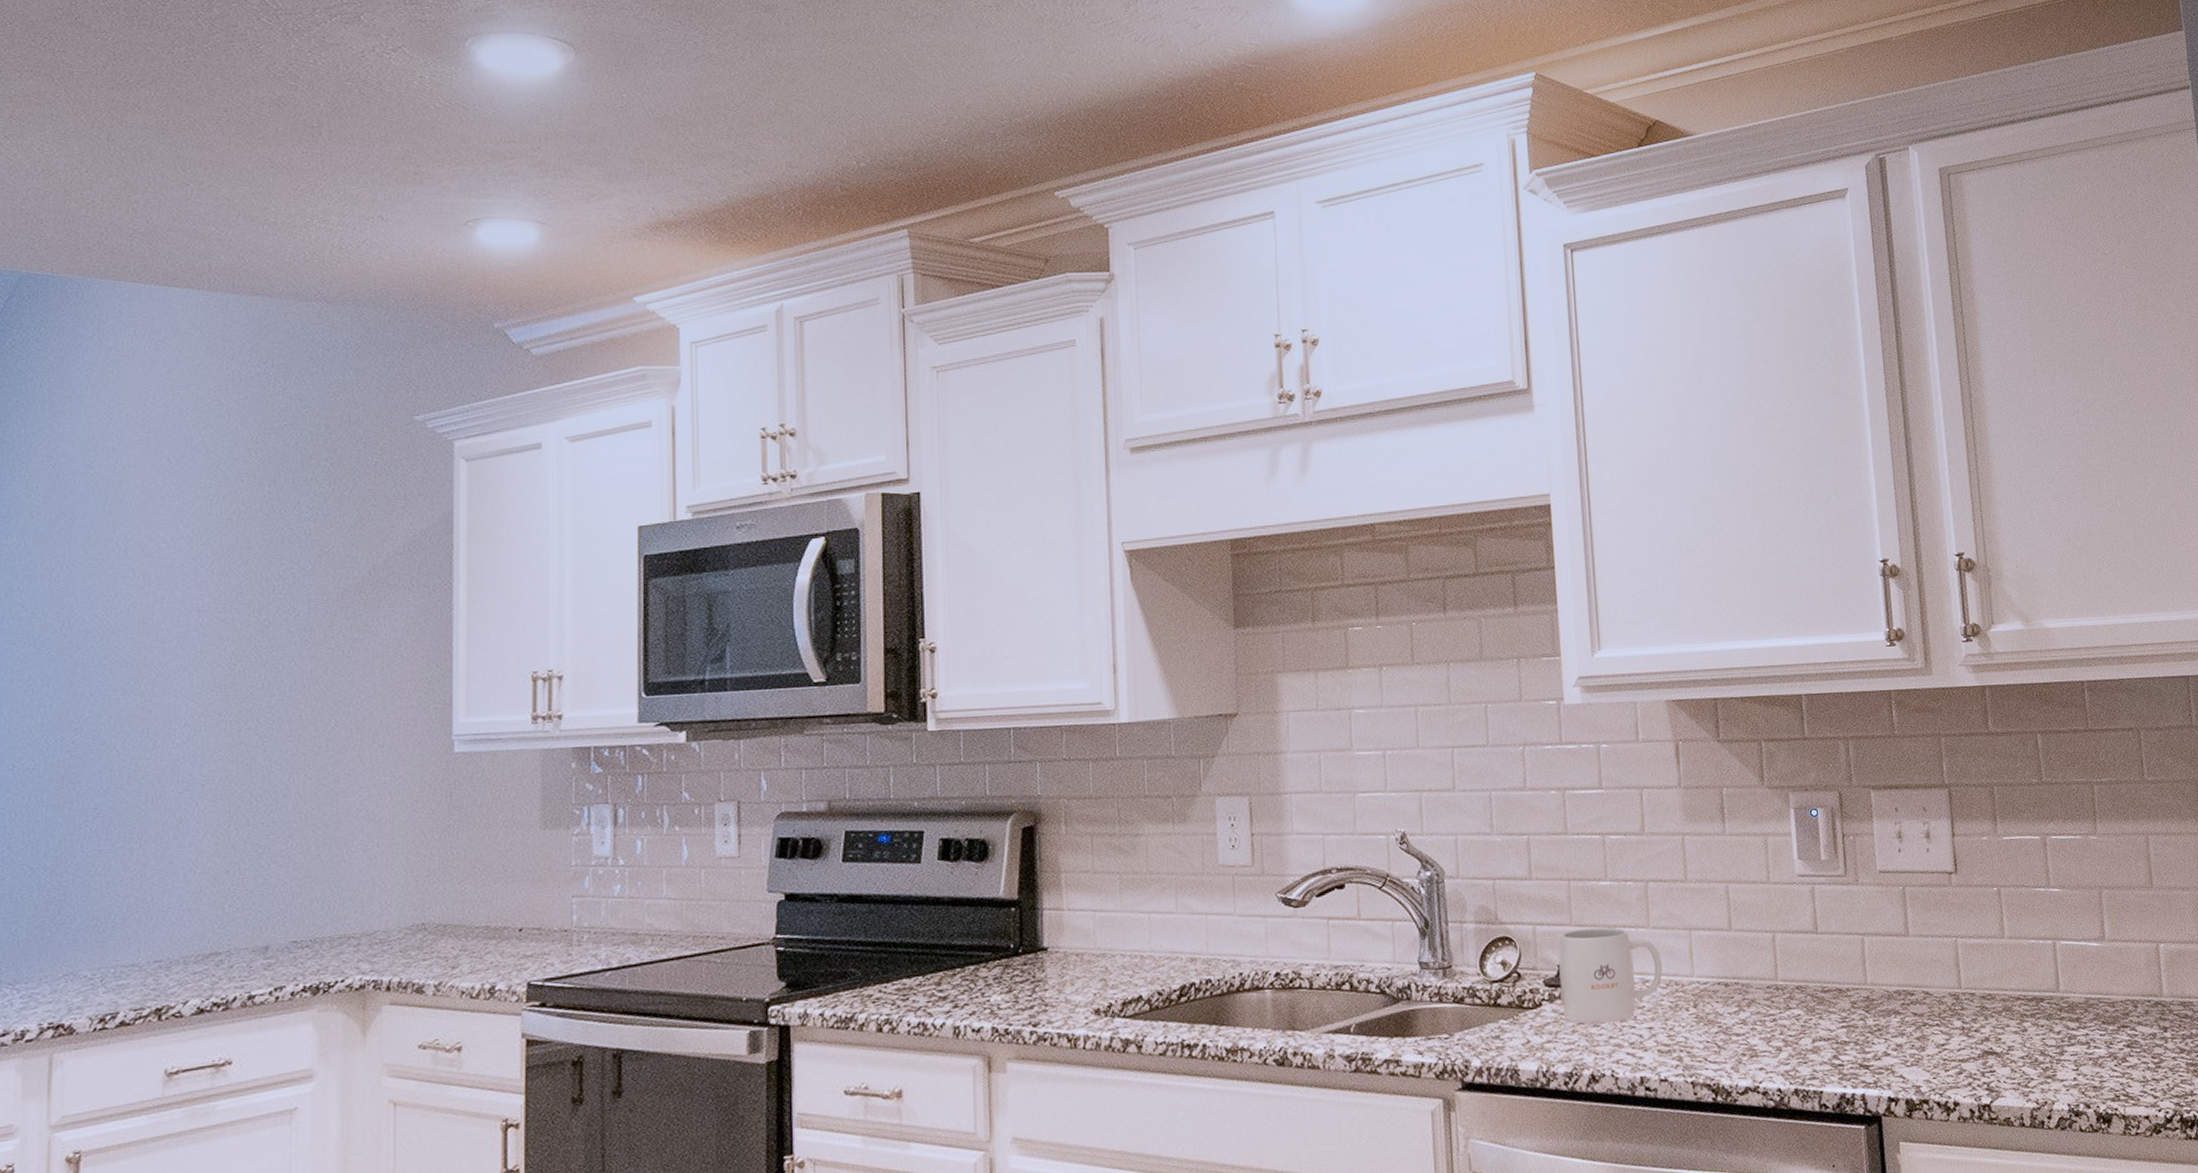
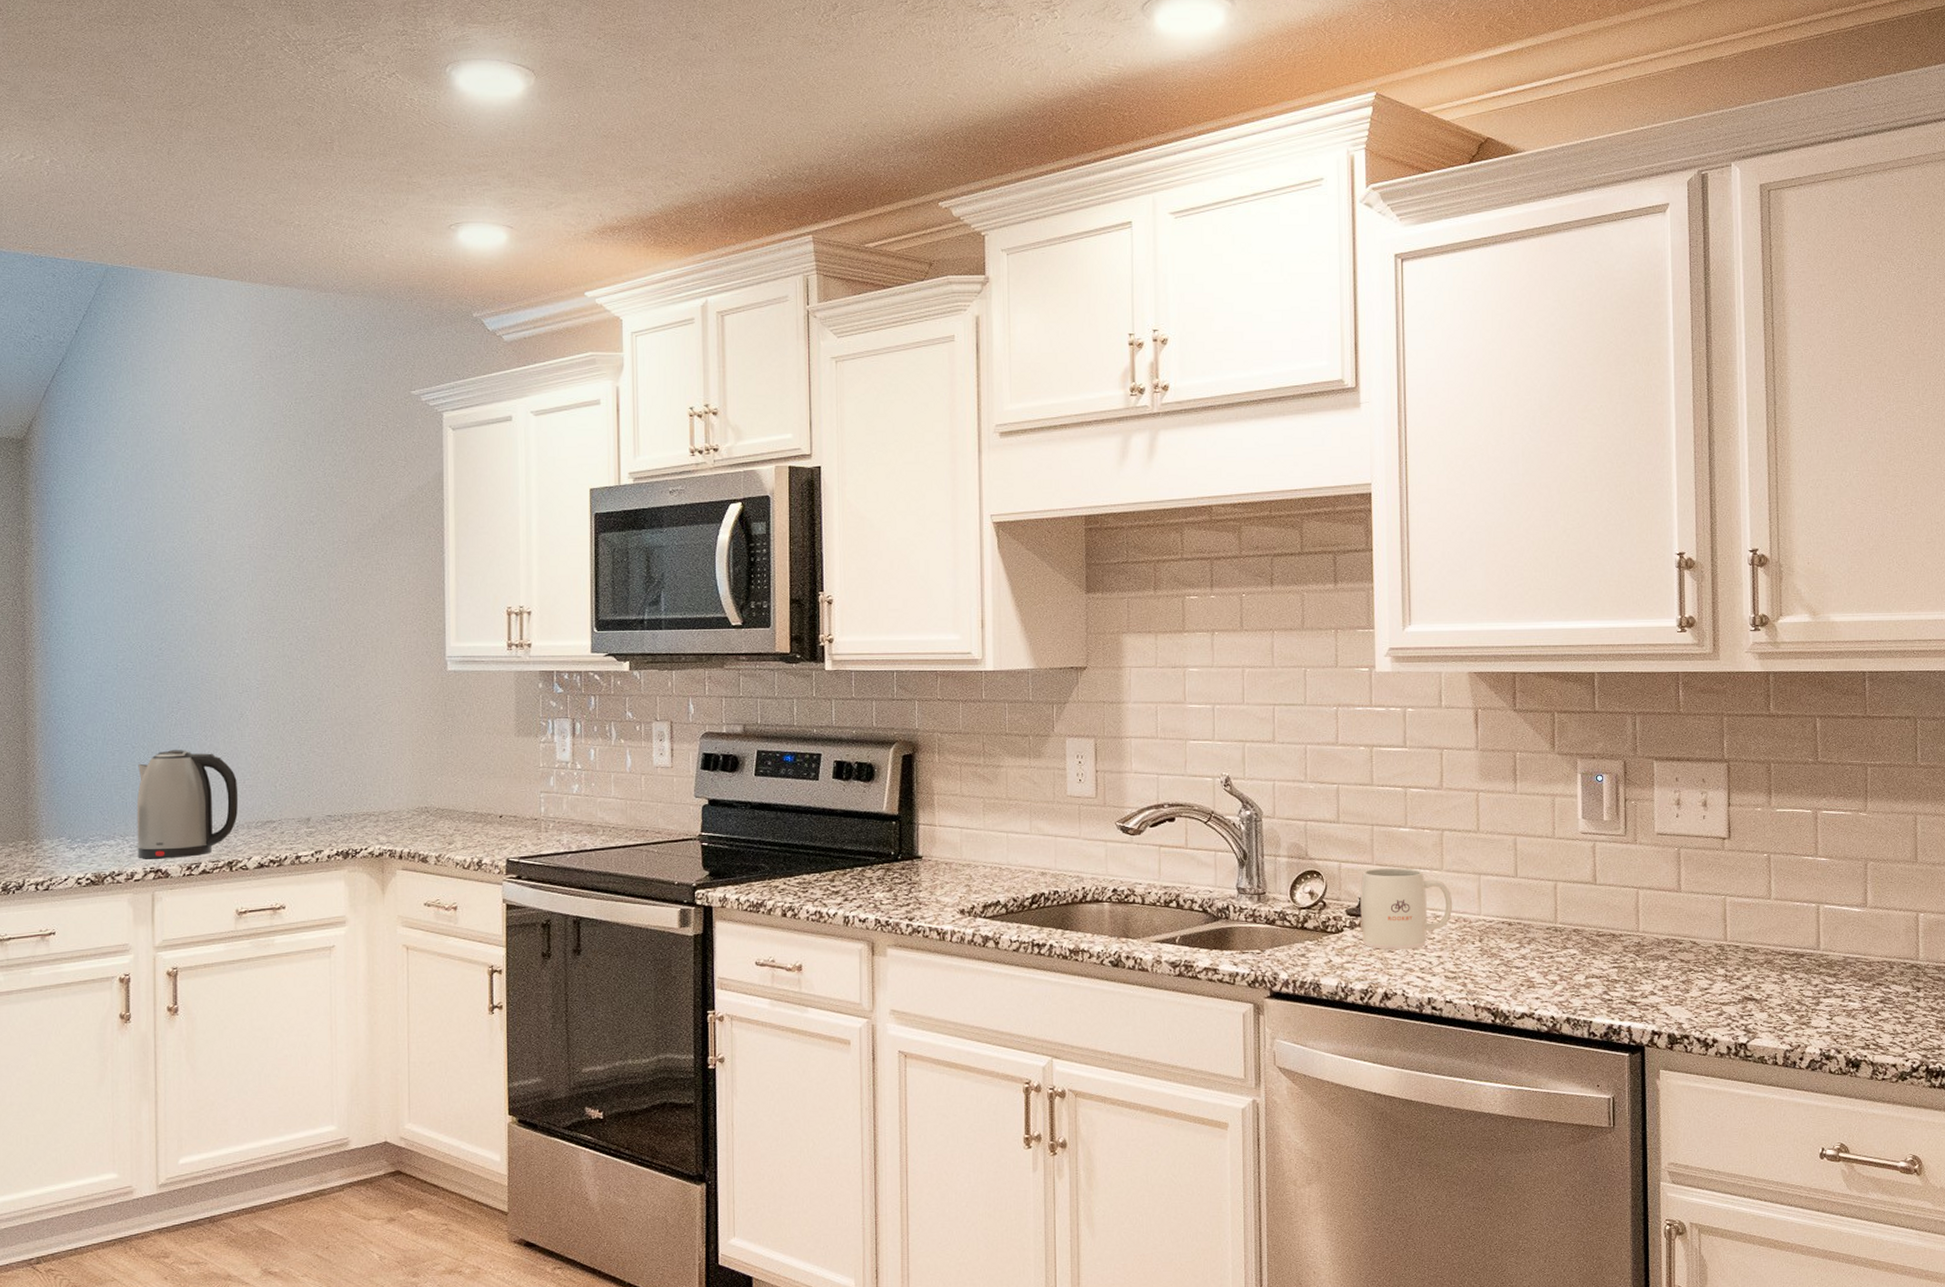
kettle: none [31,867,173,1012] -> present [136,749,239,859]

